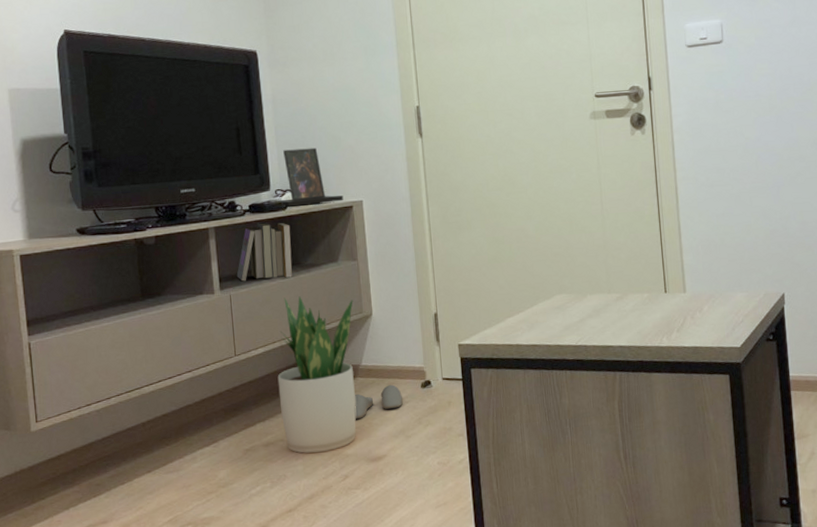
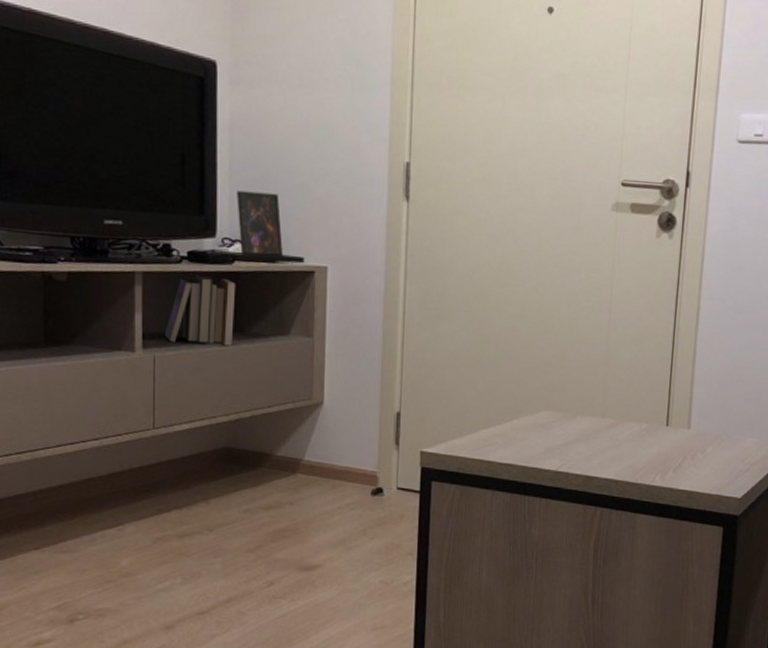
planter: present [277,296,357,454] -> none [201,368,302,553]
slippers: present [354,385,404,419] -> none [289,487,349,520]

